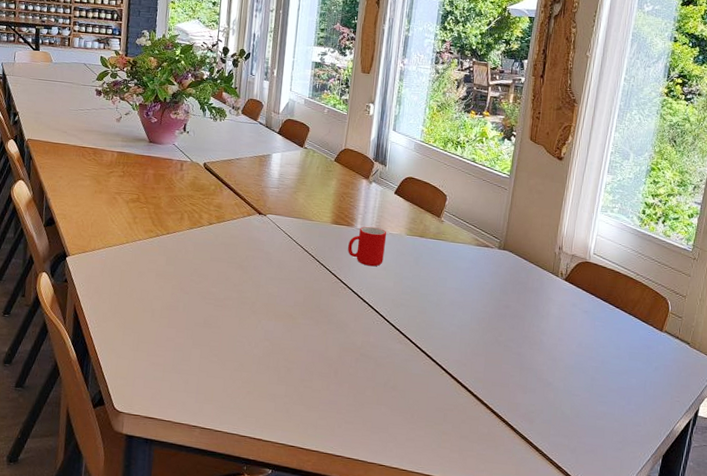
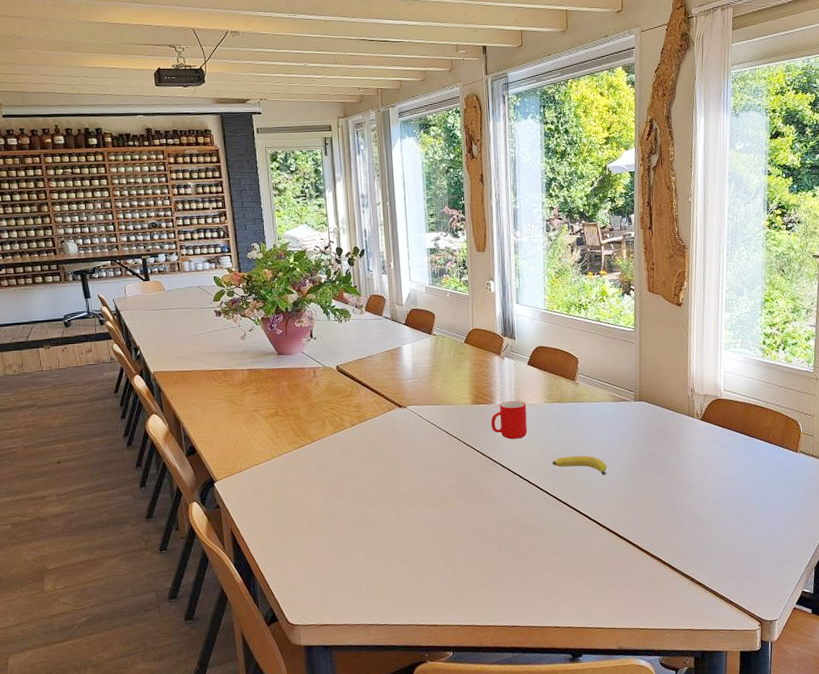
fruit: none [403,292,460,319] -> present [552,455,608,475]

